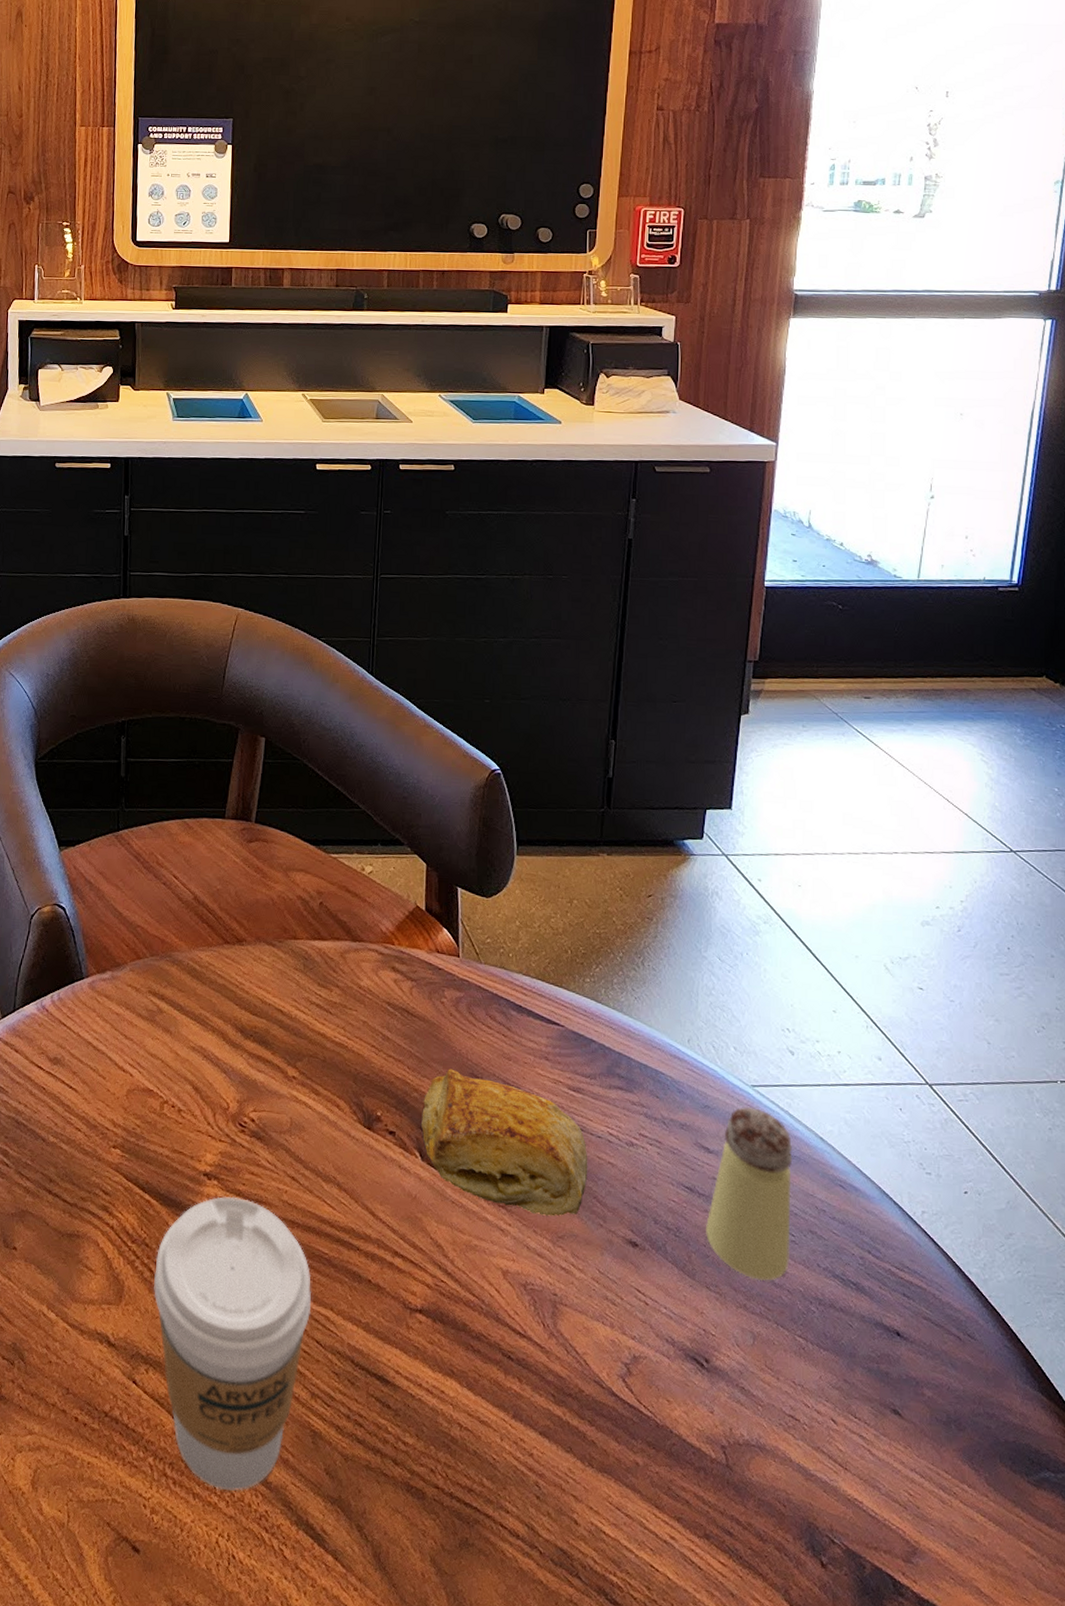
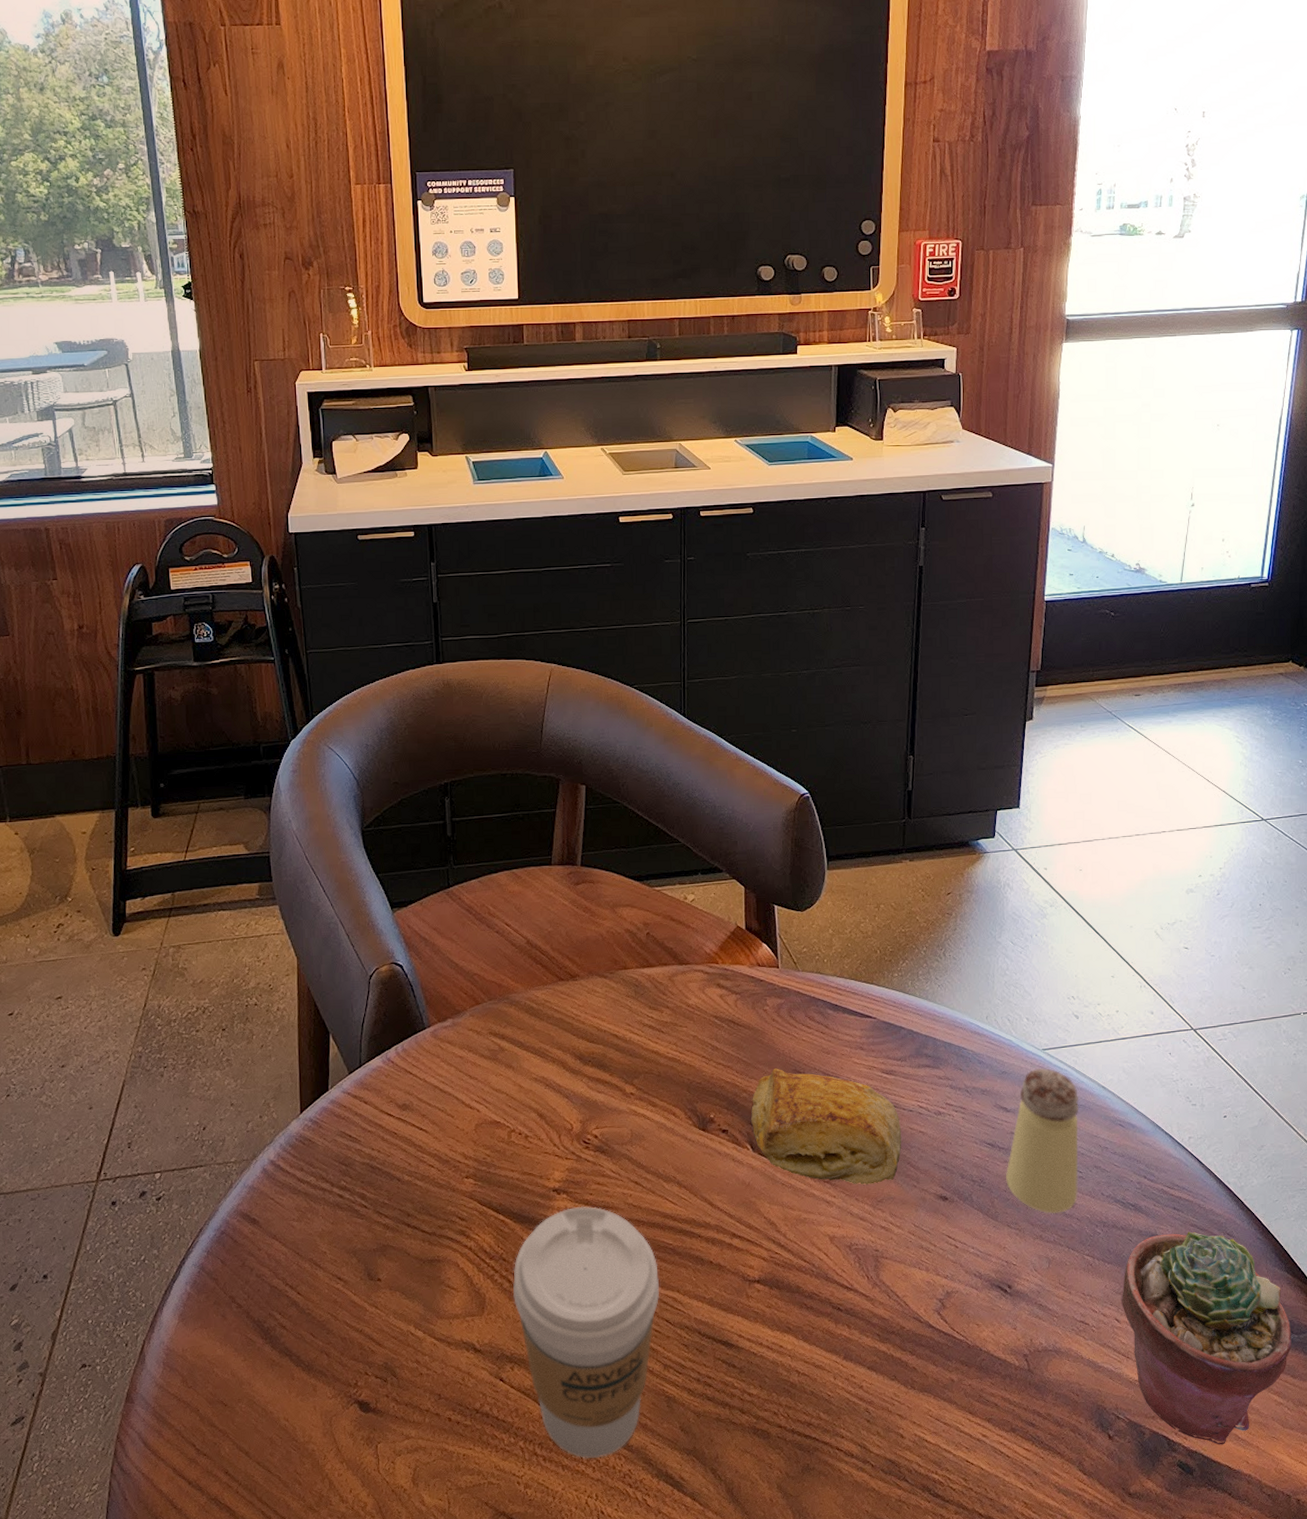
potted succulent: none [838,1323,1047,1598] -> present [1121,1231,1292,1445]

